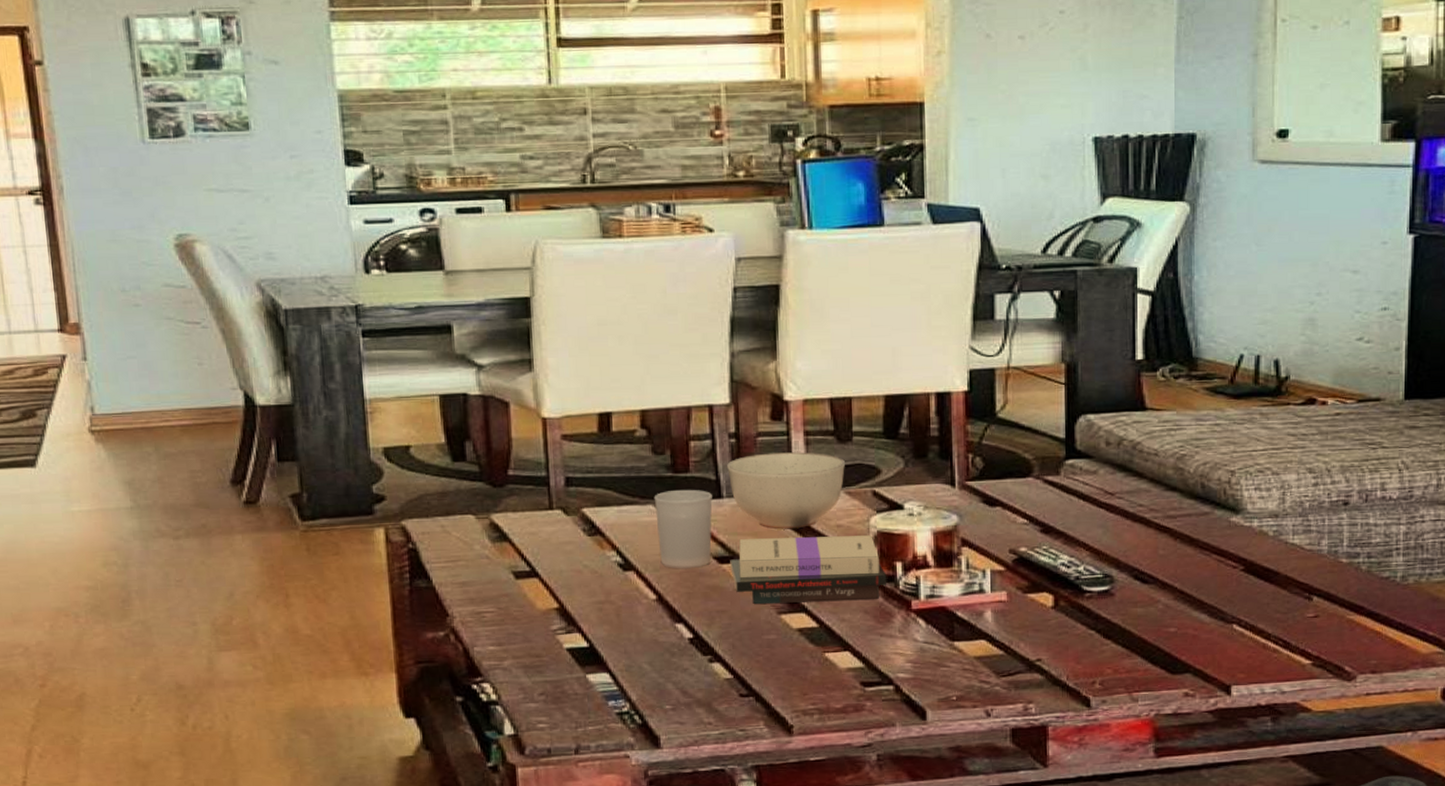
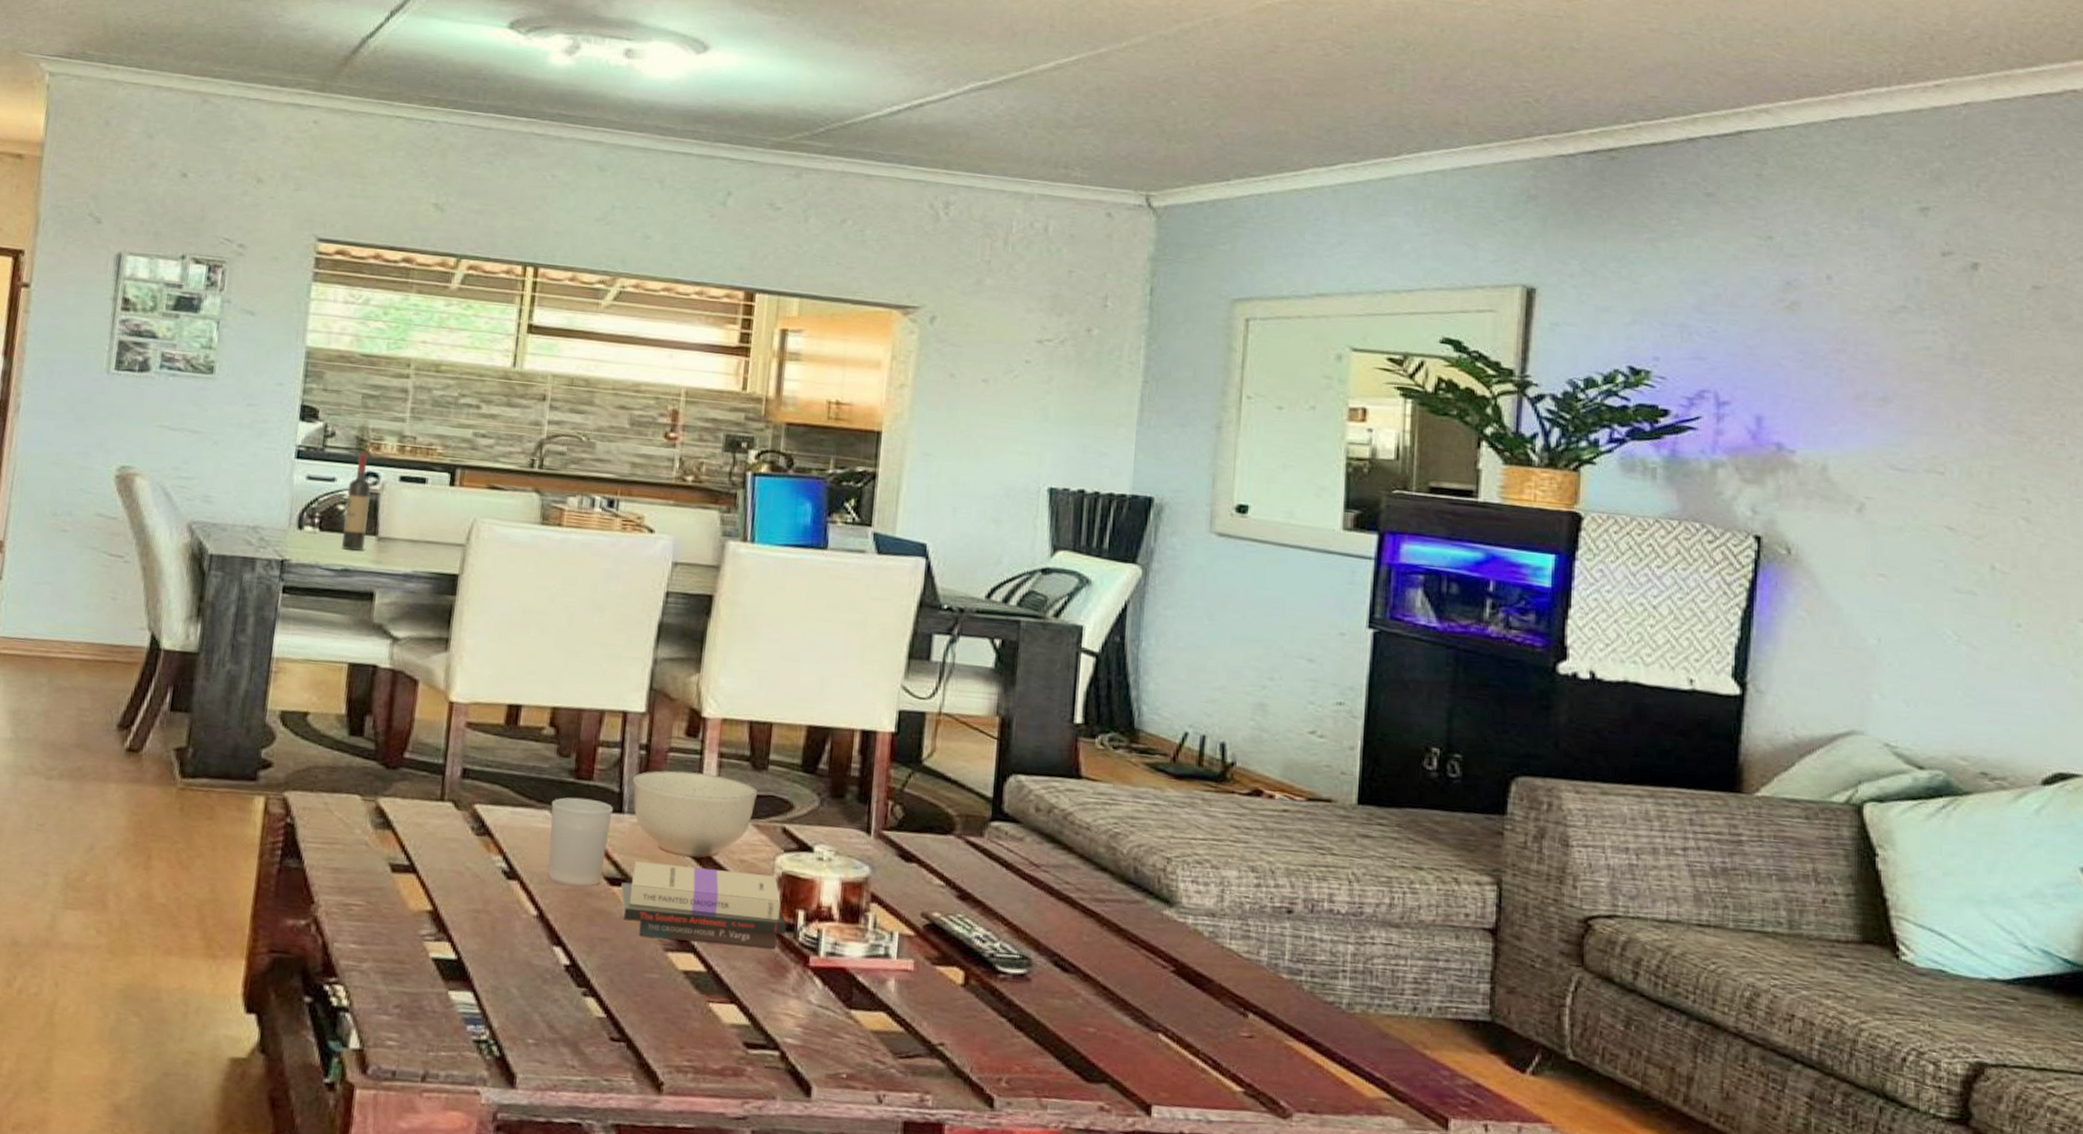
wine bottle: none [406,189,433,288] -> present [342,452,372,551]

